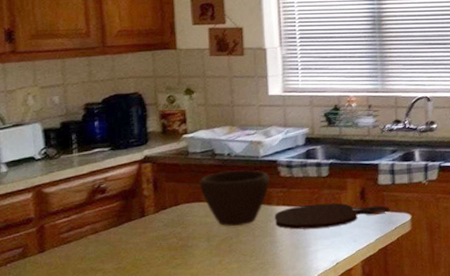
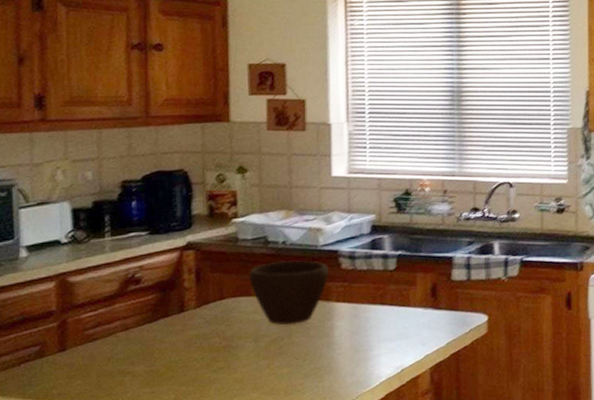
cutting board: present [275,203,390,230] -> none [333,300,464,330]

